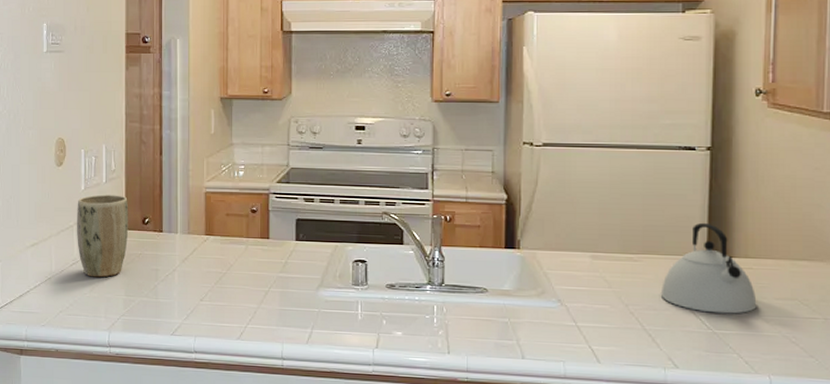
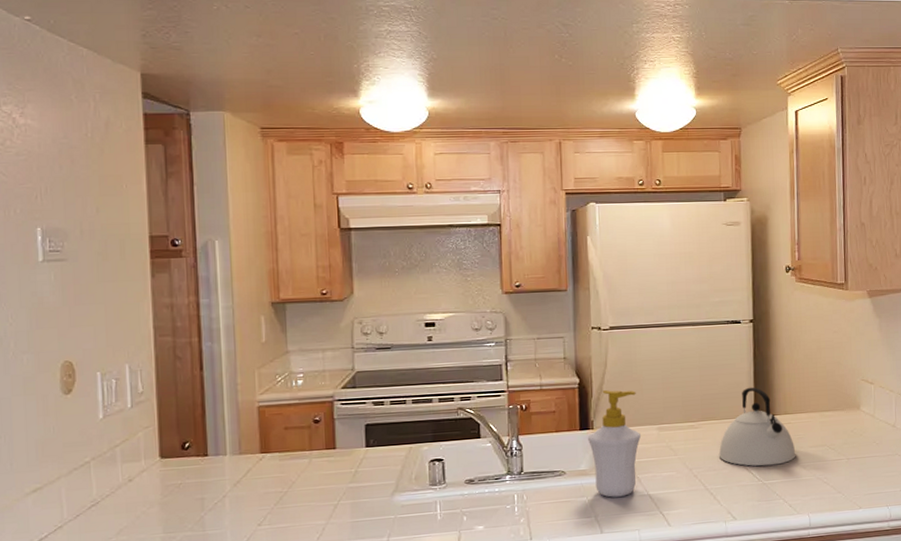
plant pot: present [77,194,129,278] -> none [94,420,164,518]
soap bottle: none [512,210,572,324] -> present [587,390,642,498]

